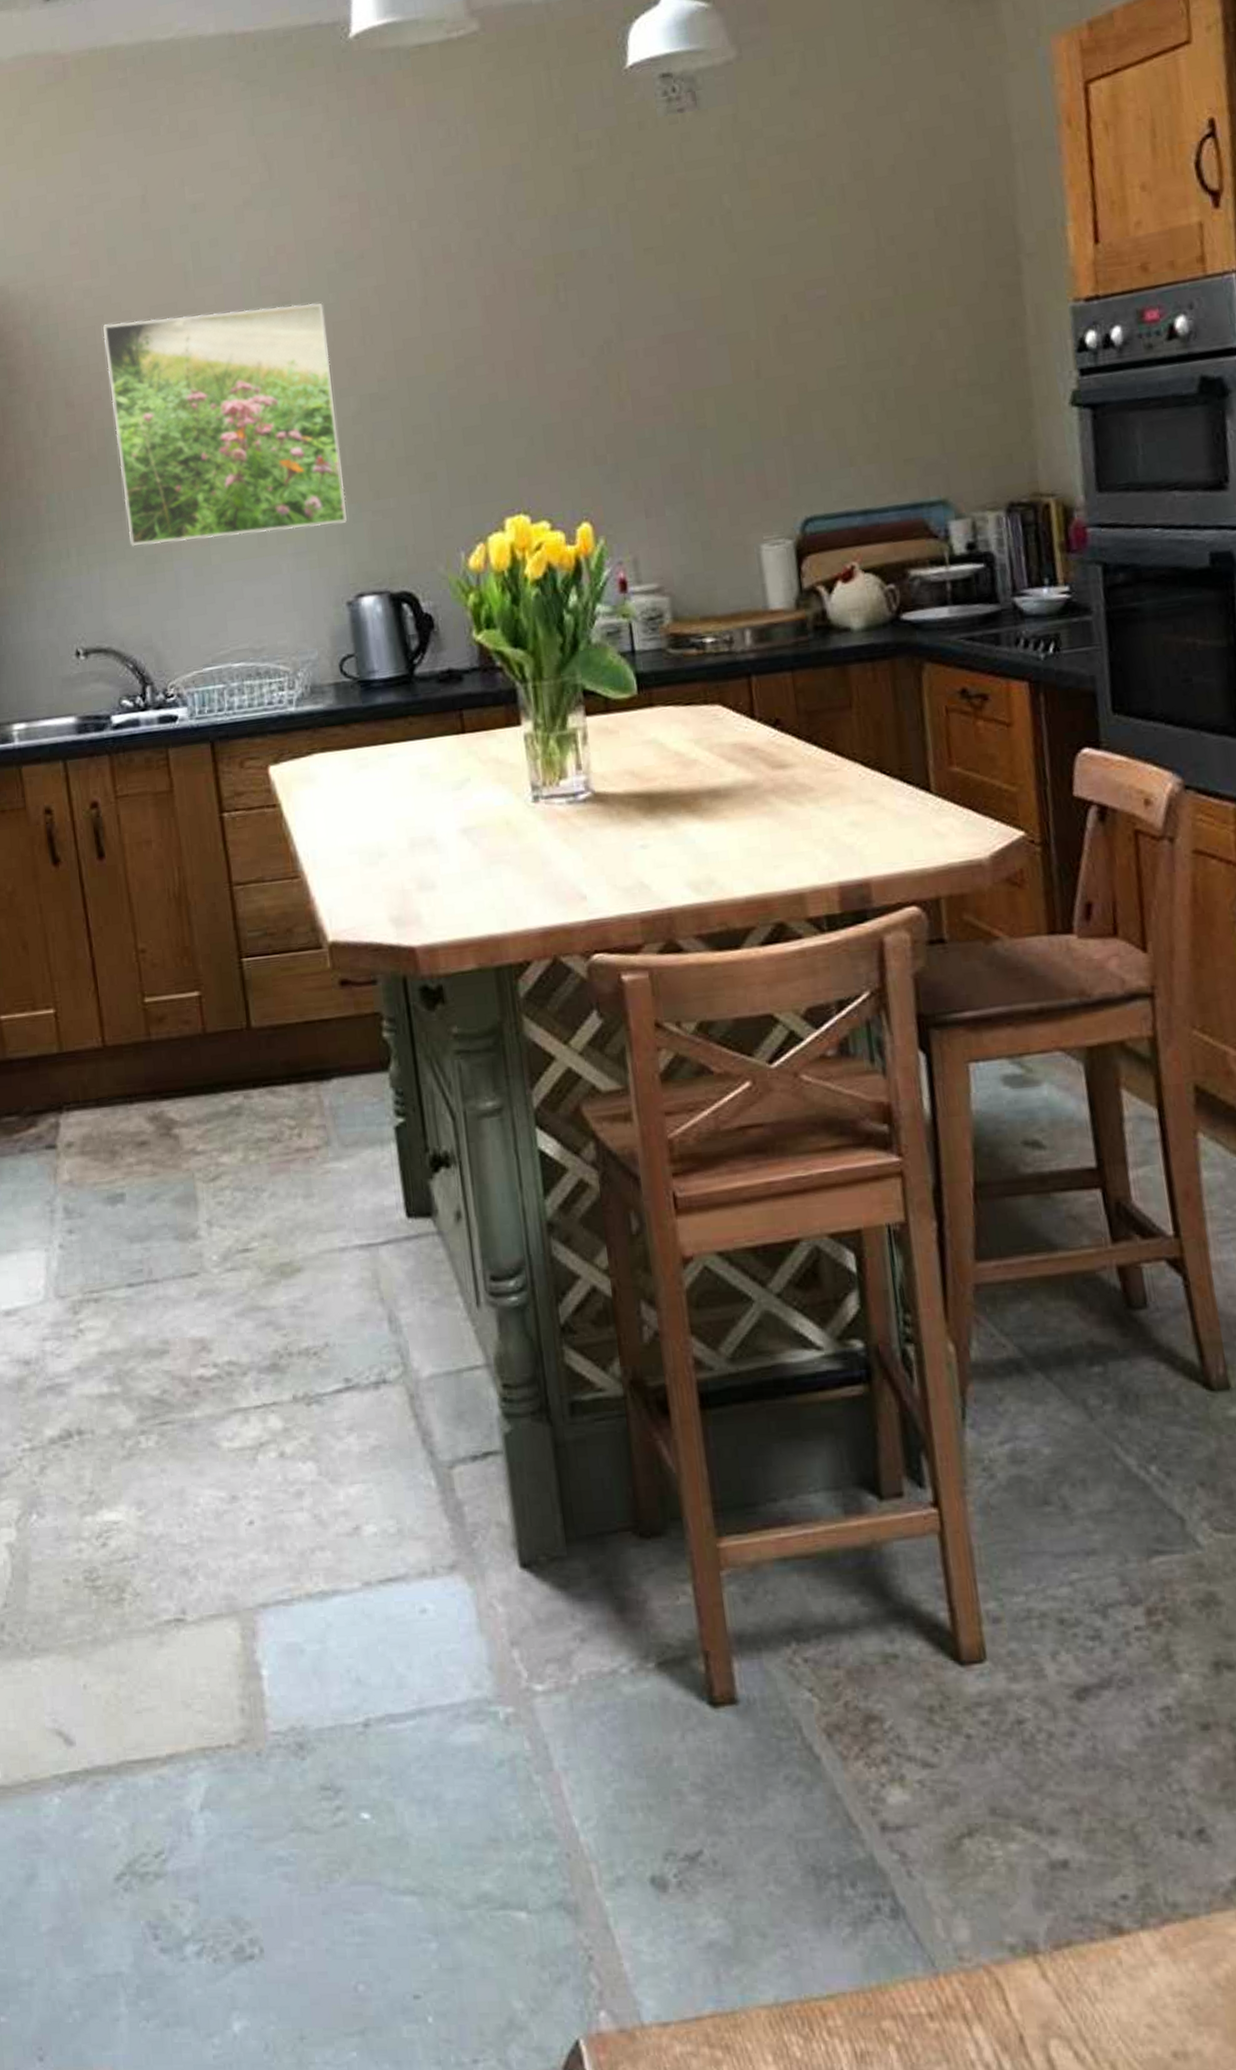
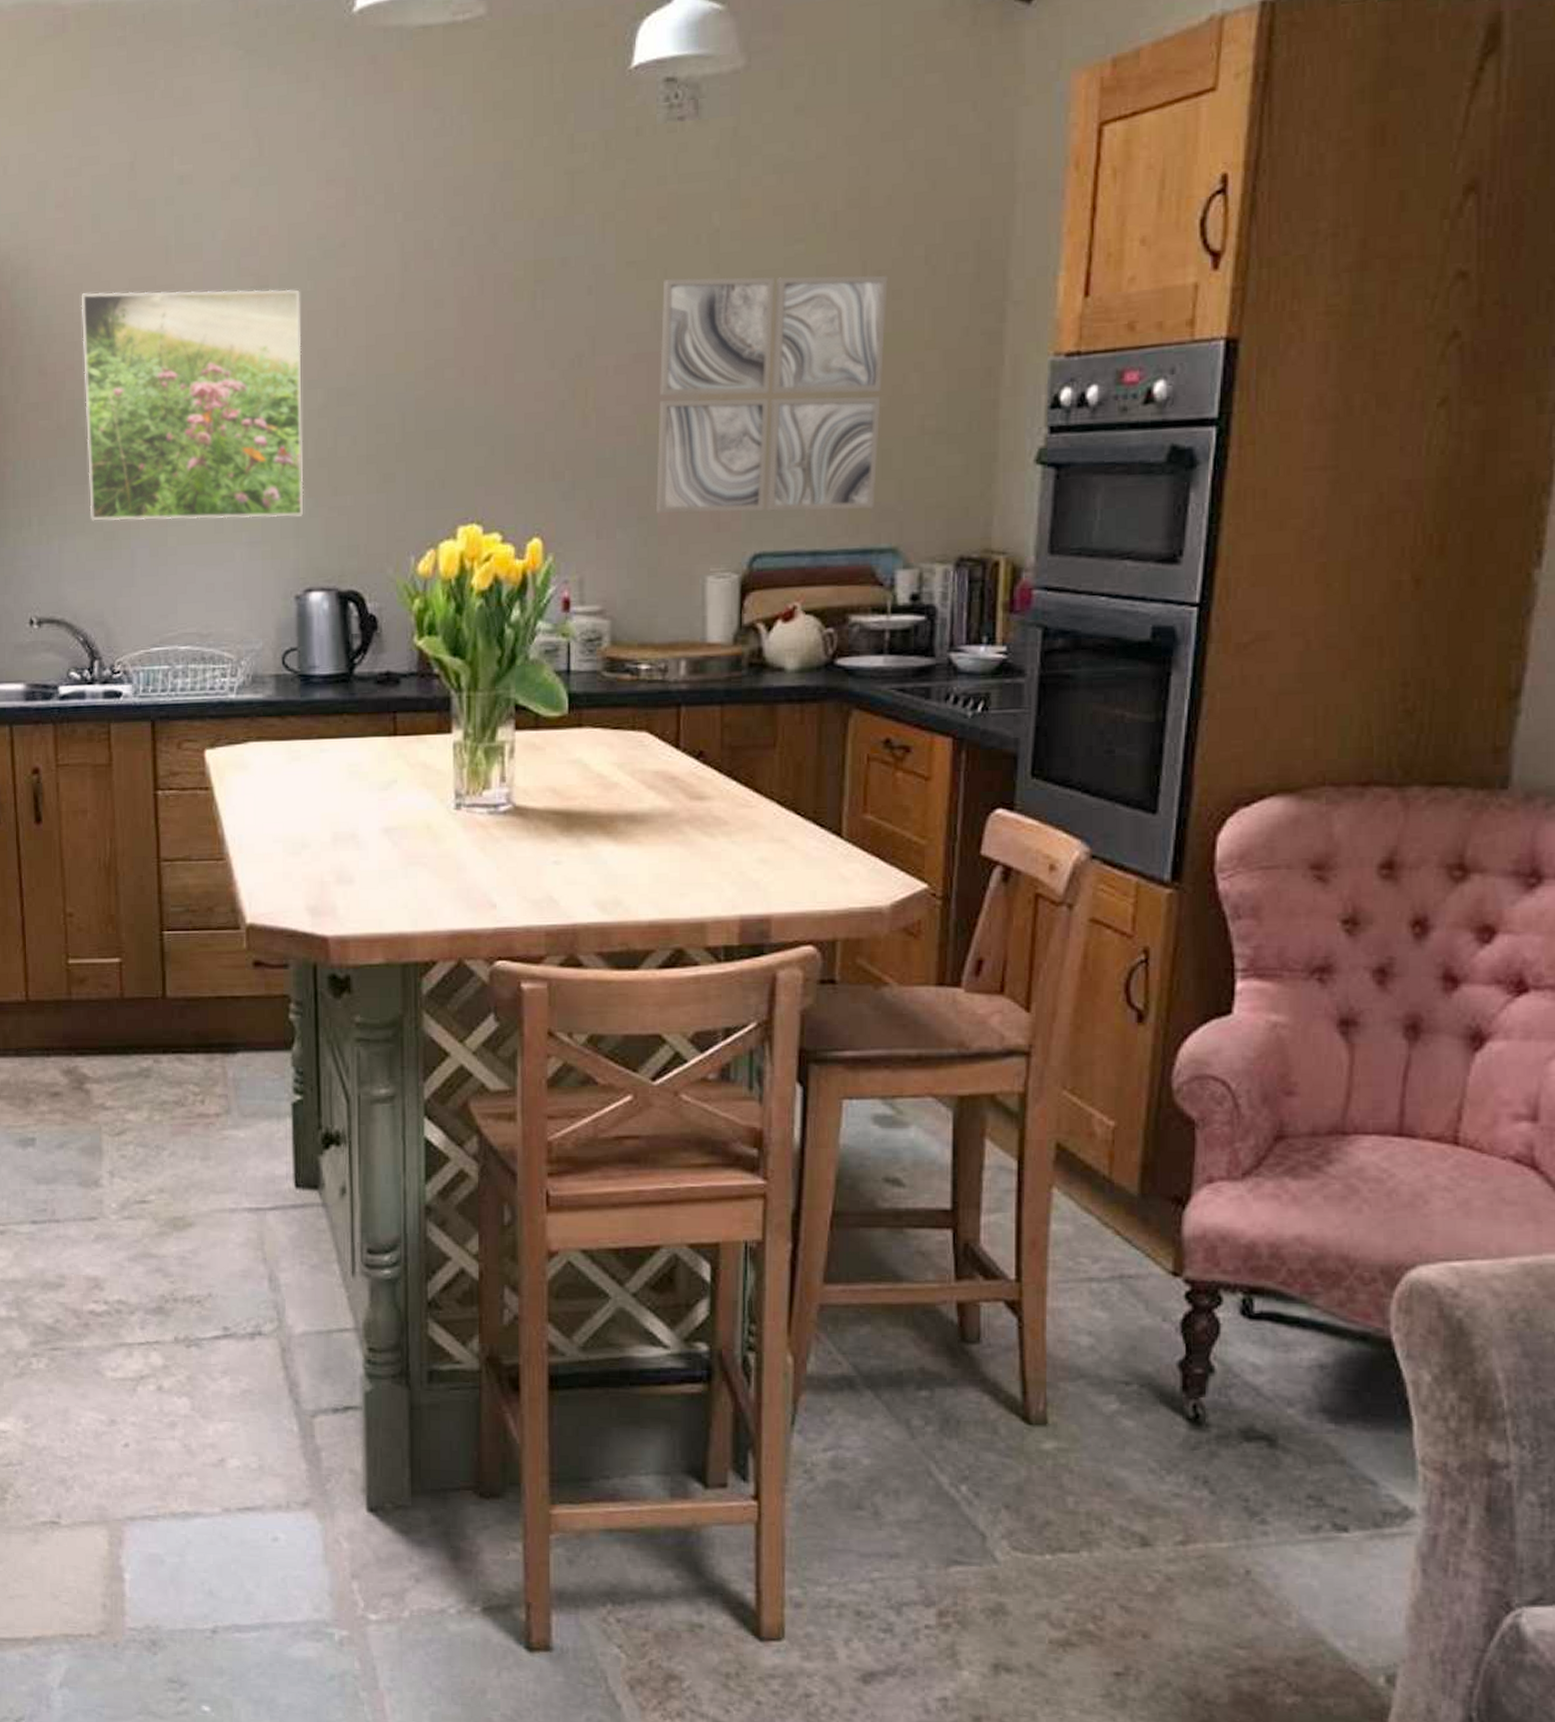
wall art: none [682,239,919,488] -> present [655,274,888,514]

